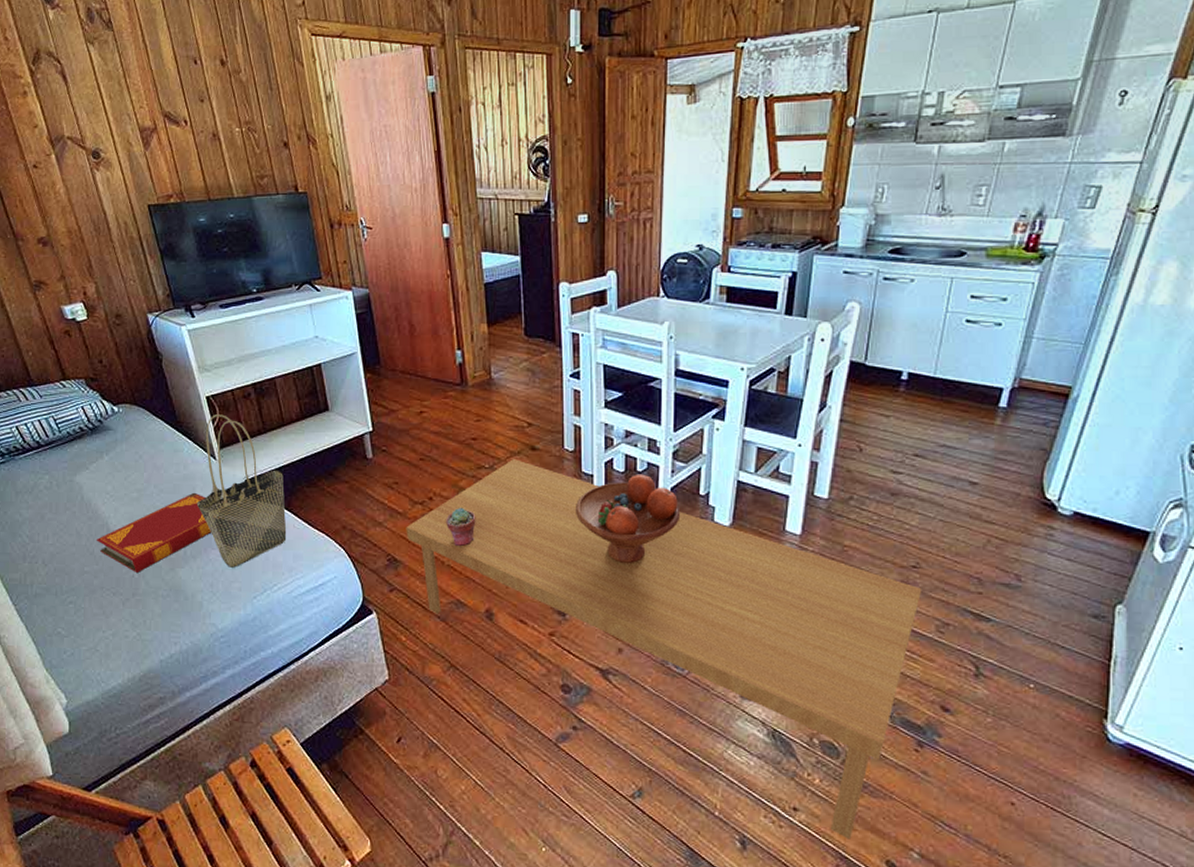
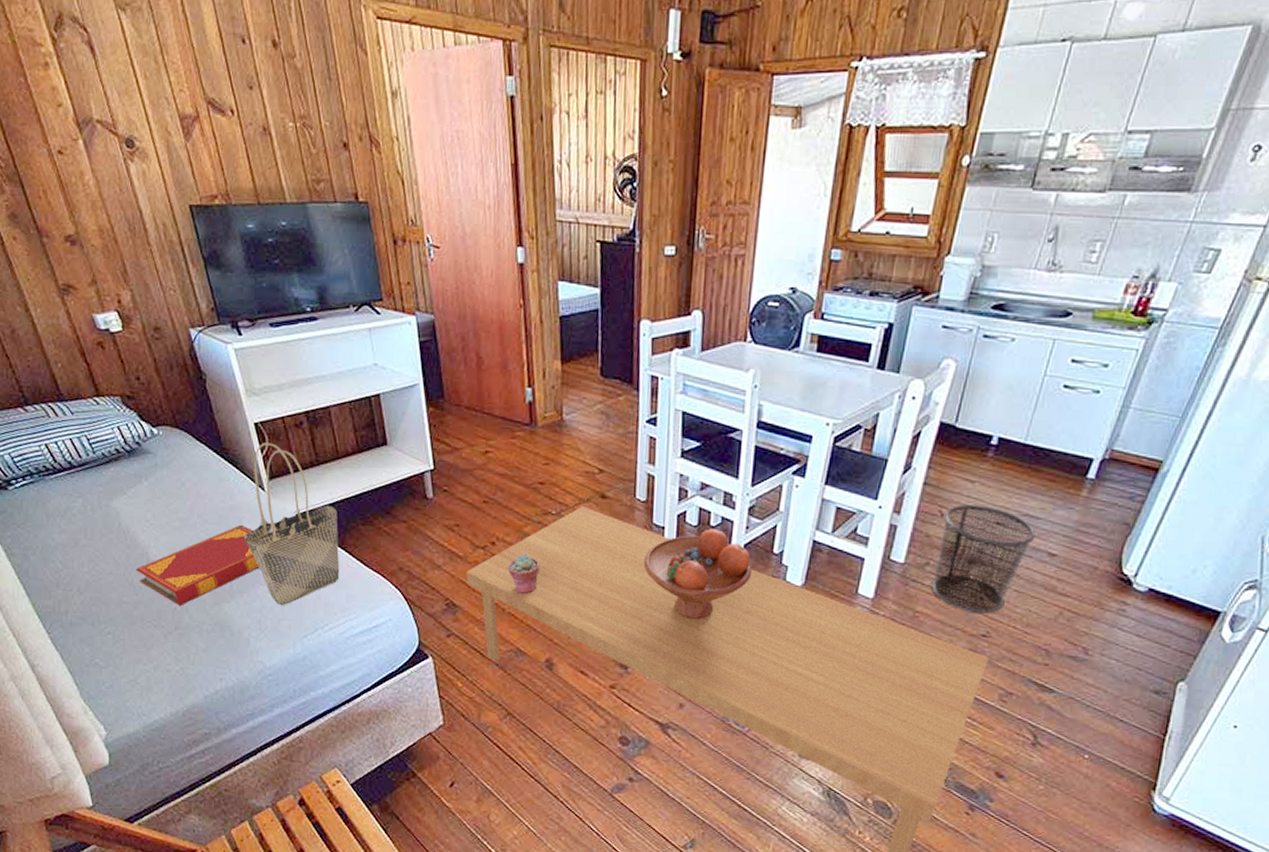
waste bin: none [856,439,955,546] -> present [930,504,1036,615]

